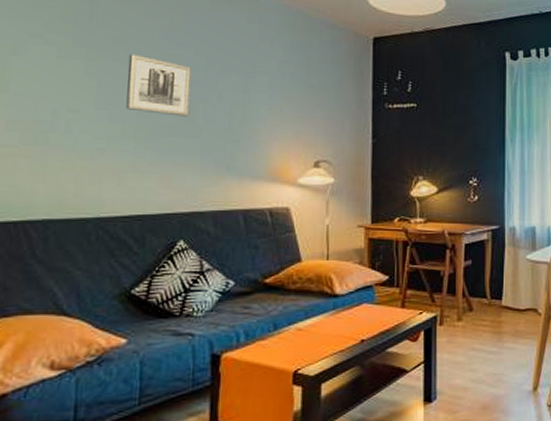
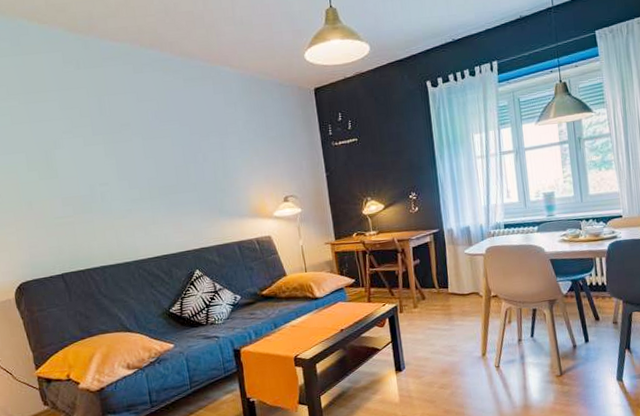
wall art: present [126,54,191,117] -> none [133,134,186,178]

